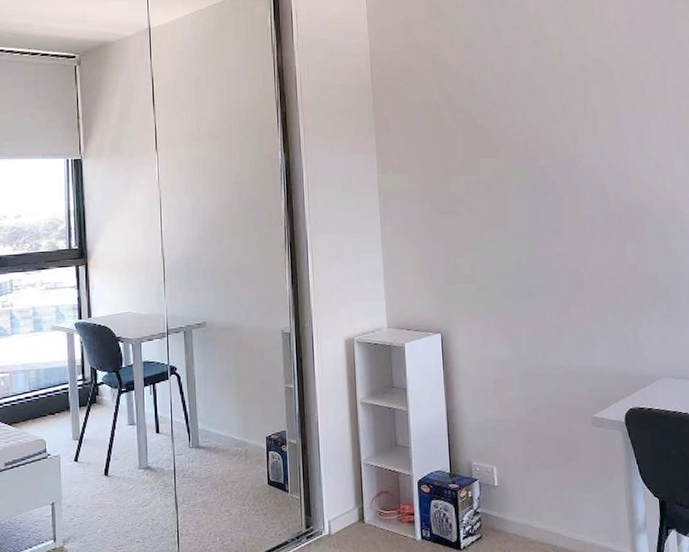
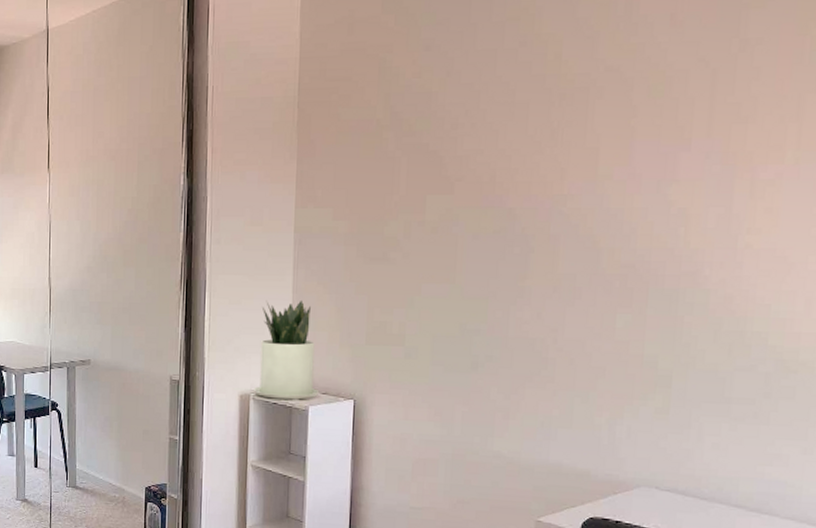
planter: none [356,251,413,340] -> present [253,300,320,400]

